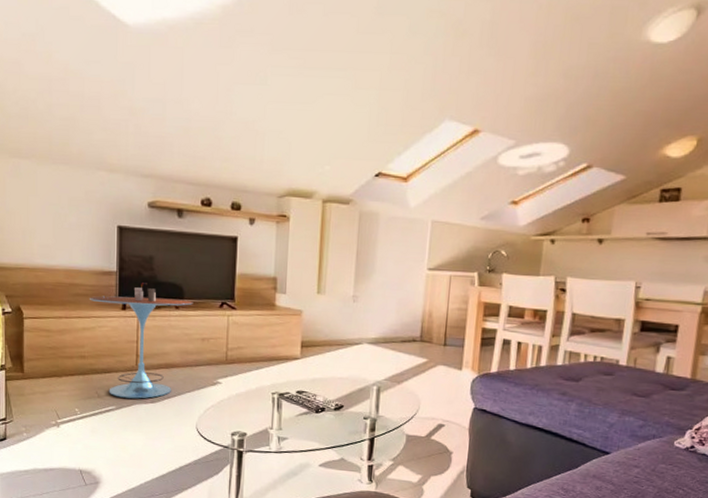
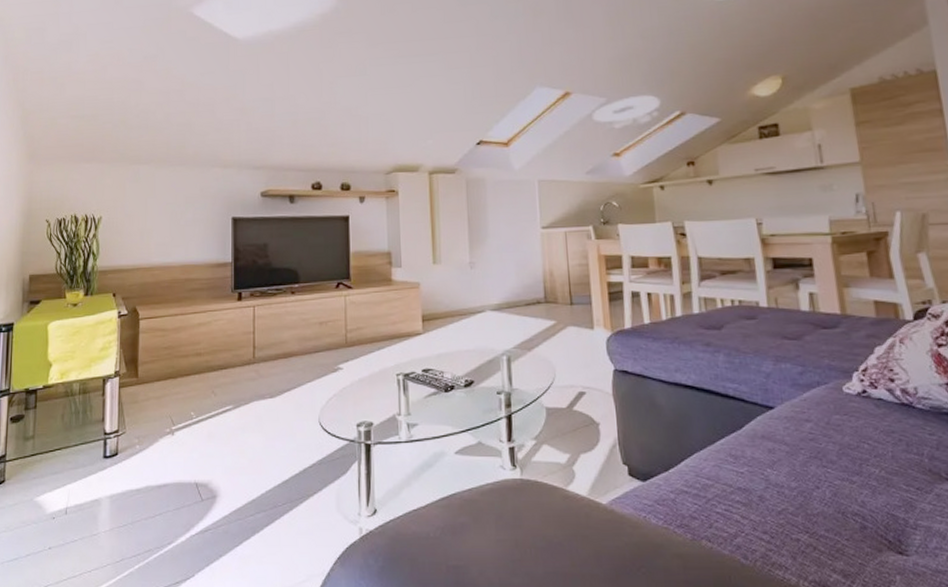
side table: present [90,283,193,399] -> none [205,271,309,395]

